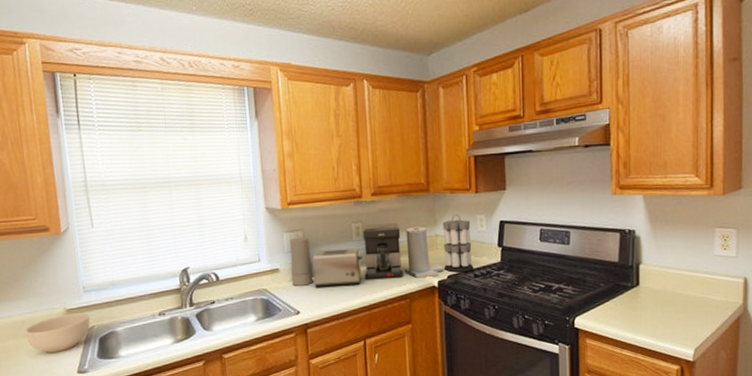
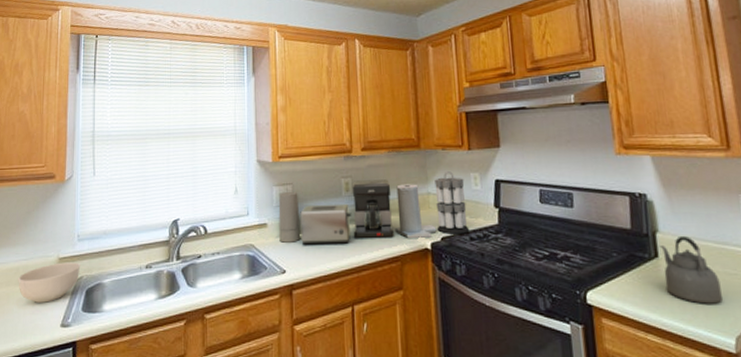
kettle: none [641,267,688,323] -> present [659,236,722,304]

